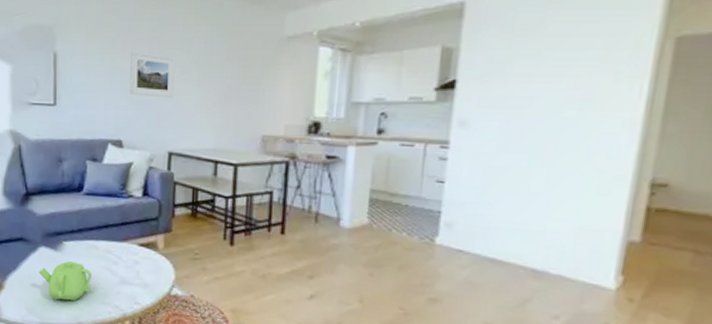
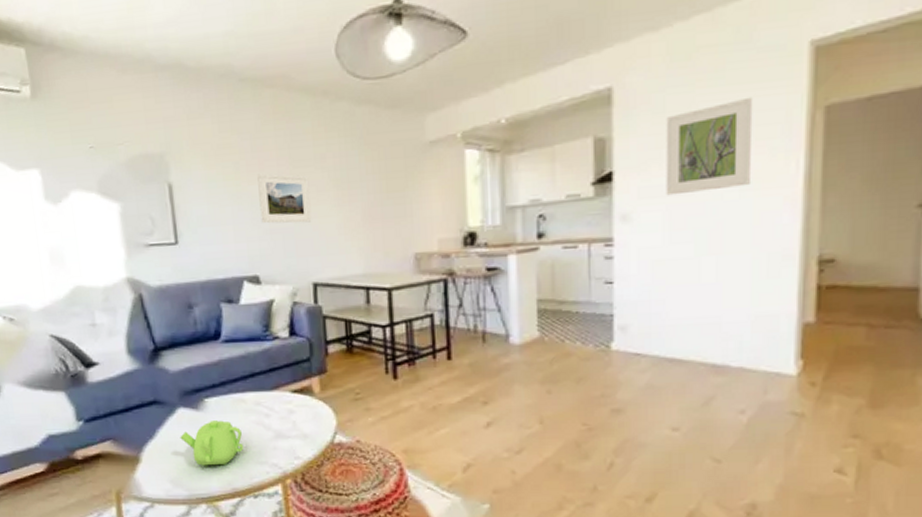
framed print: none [505,22,604,108] -> present [666,97,753,196]

